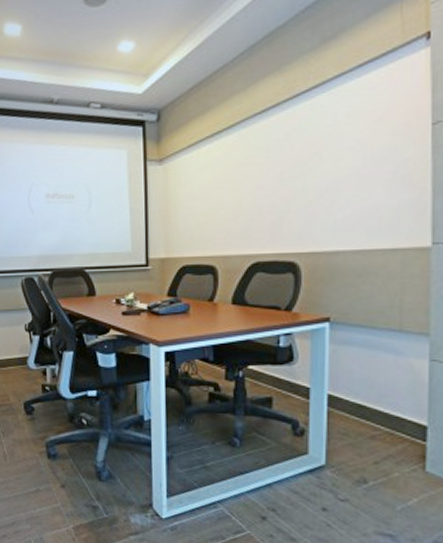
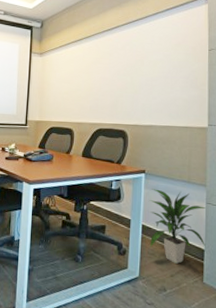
indoor plant: none [338,343,429,446] -> present [149,189,206,264]

